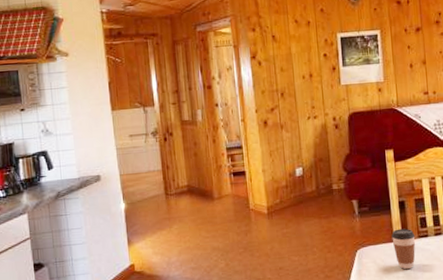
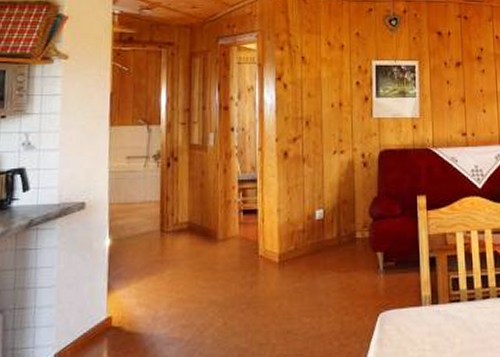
coffee cup: present [391,228,415,269] -> none [419,290,446,340]

